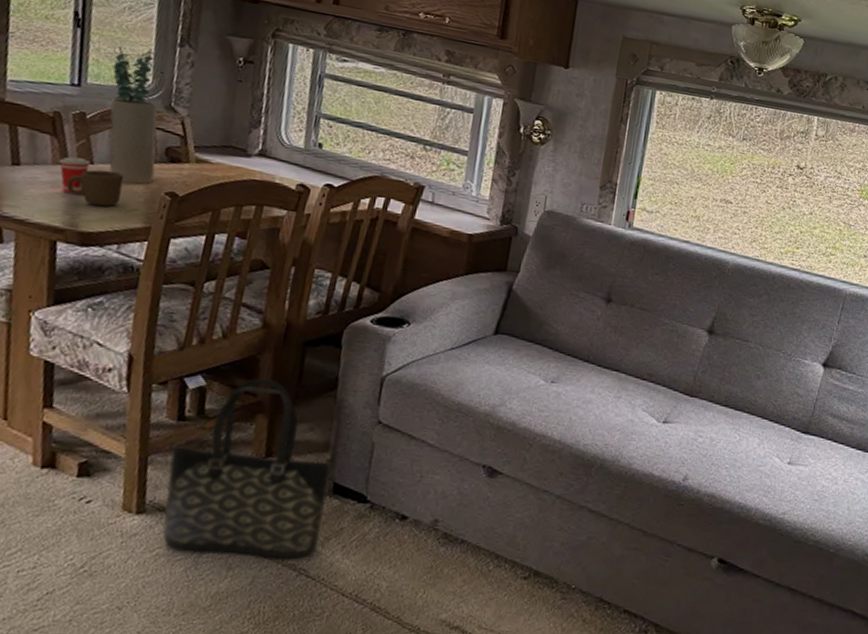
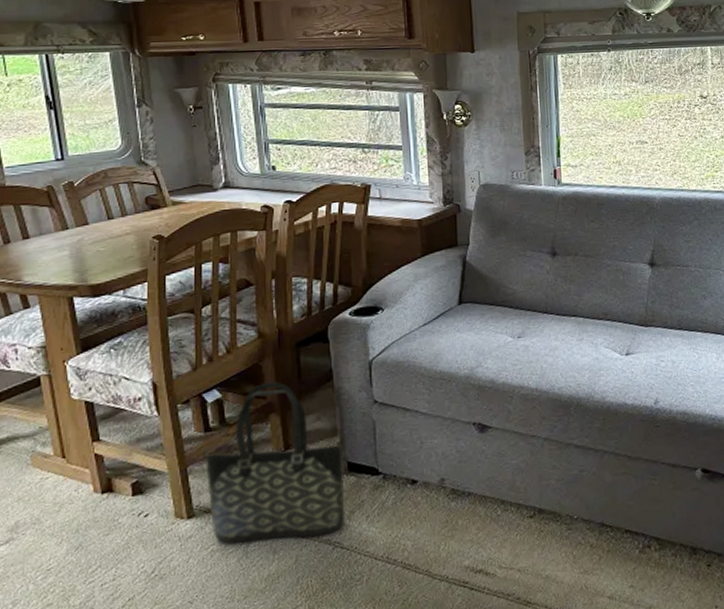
beverage cup: present [58,139,91,194] -> none [60,205,86,255]
mug: present [66,169,125,207] -> none [70,226,118,261]
vase: present [109,46,158,185] -> none [87,114,141,236]

